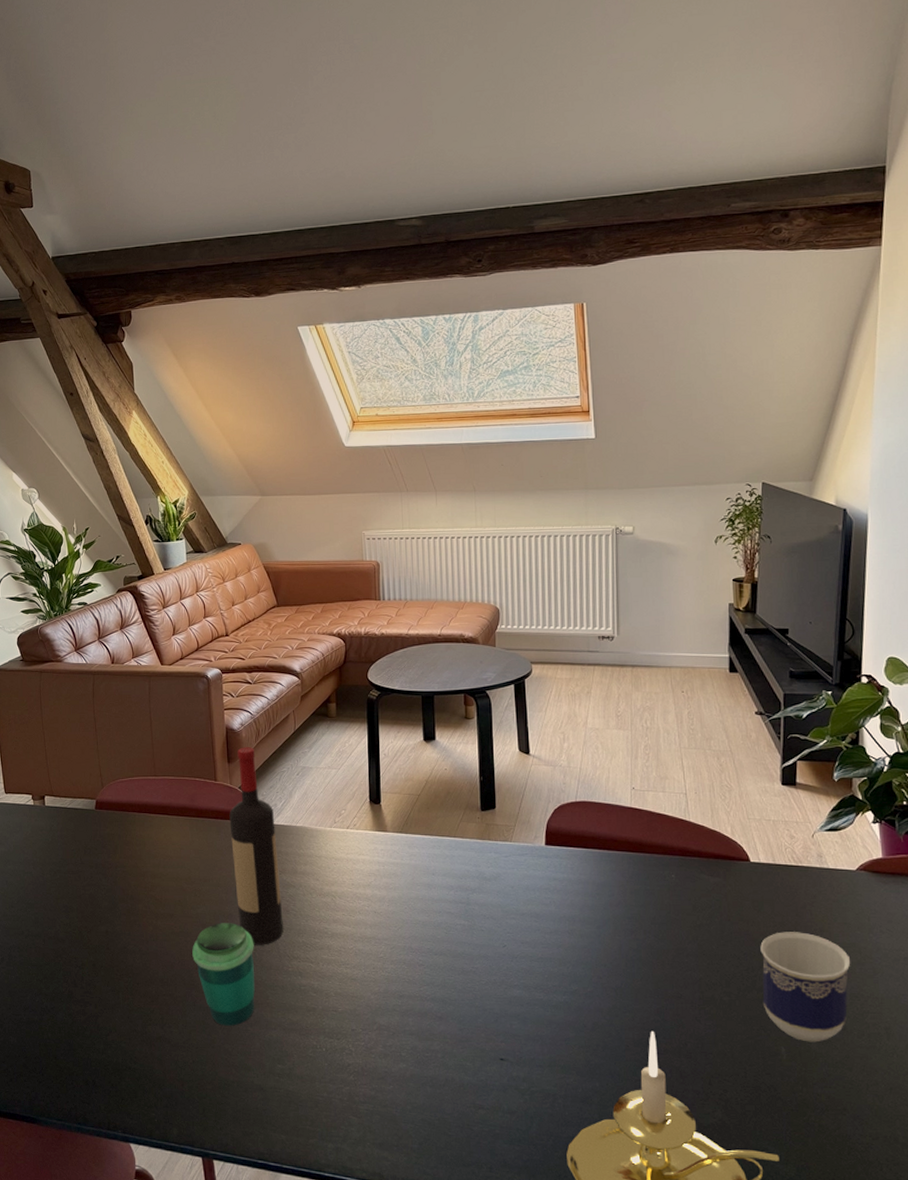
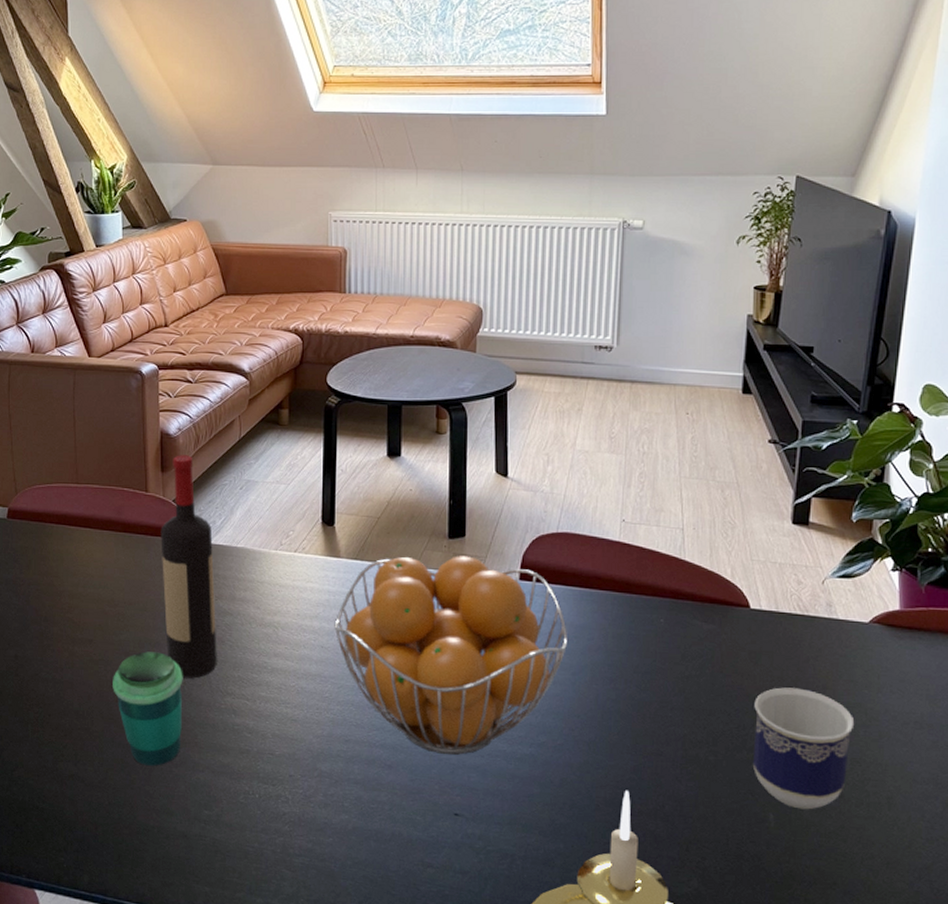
fruit basket: none [385,826,592,1005] -> present [334,556,568,755]

